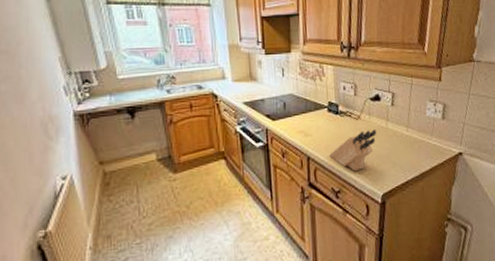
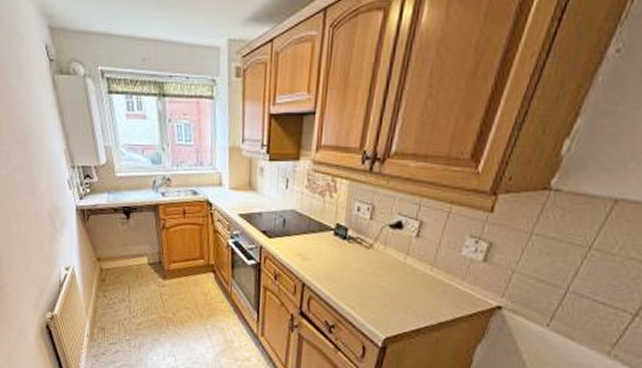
knife block: present [329,129,377,172] -> none [328,262,391,308]

